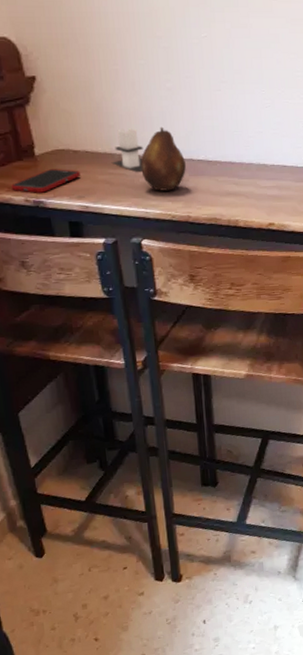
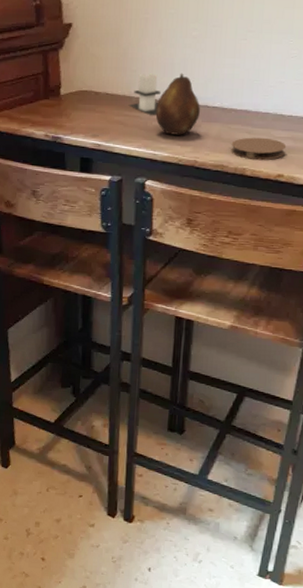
cell phone: present [11,169,80,193] -> none [35,108,98,129]
coaster: none [221,188,273,211] -> present [231,137,287,161]

